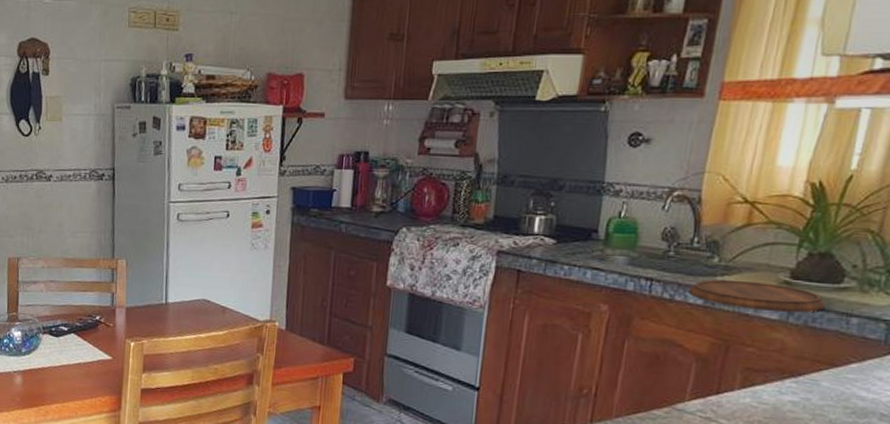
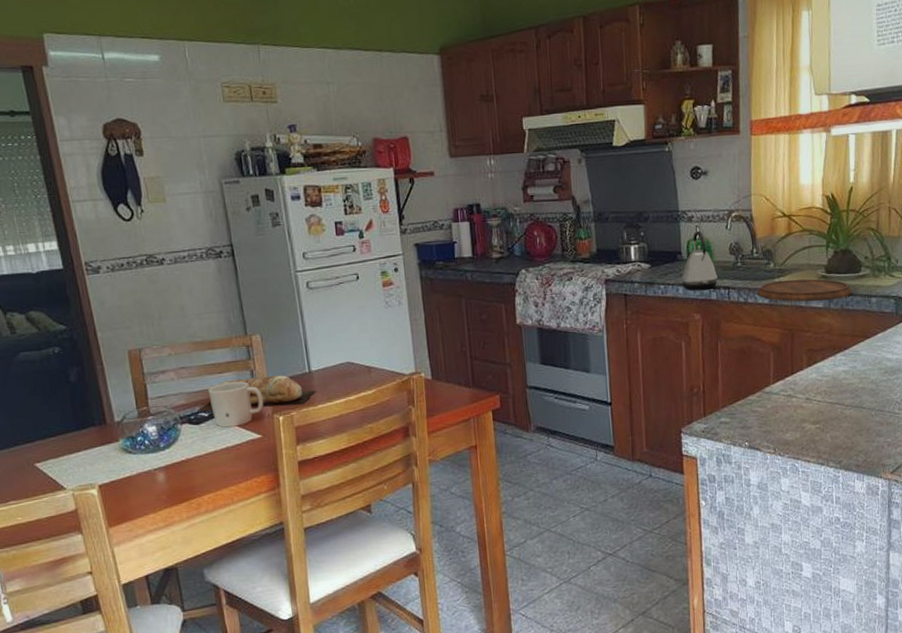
bread loaf: none [59,299,169,335] -> present [197,375,316,411]
mug: none [70,301,120,345] -> present [208,381,264,428]
kettle: none [591,207,641,279] -> present [680,230,719,292]

